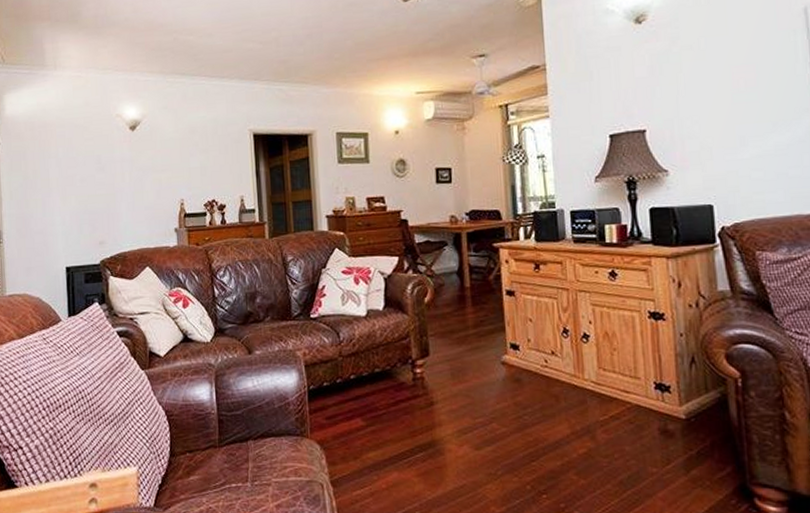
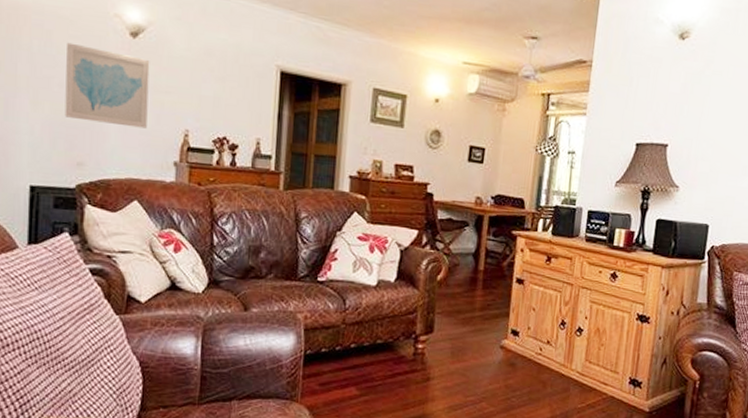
wall art: none [83,144,150,206] -> present [64,42,150,129]

